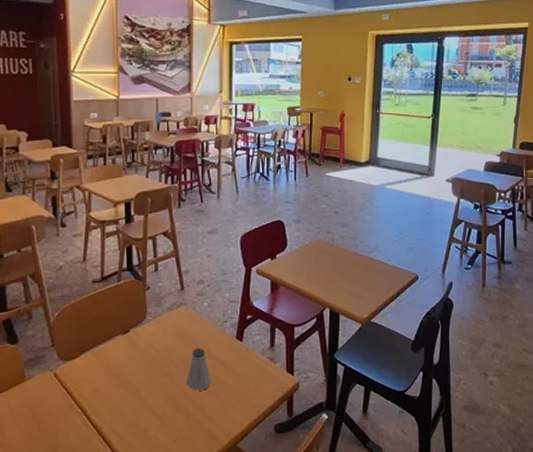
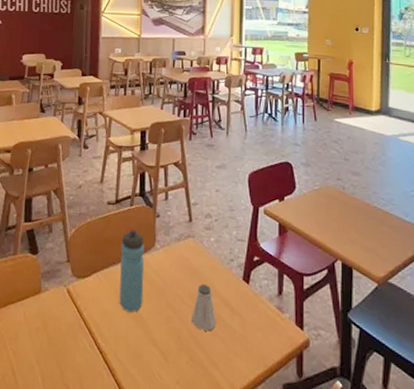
water bottle: none [110,304,137,385] -> present [119,228,145,313]

